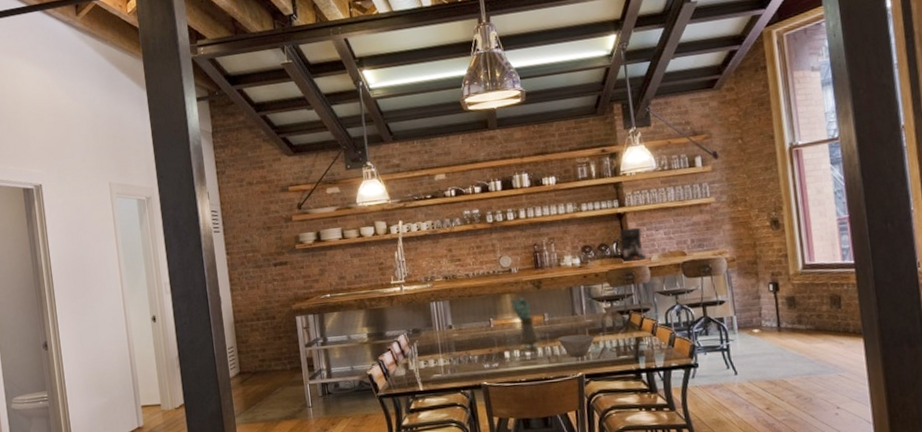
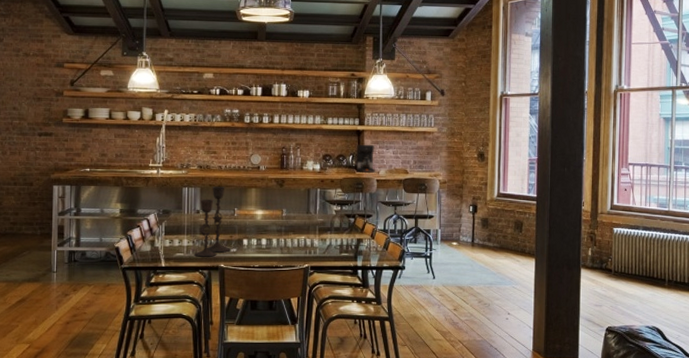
candlestick: none [451,295,492,376] -> present [195,186,231,257]
vase: present [510,297,540,353] -> none [254,192,276,243]
bowl: present [557,334,595,357] -> none [291,231,323,250]

